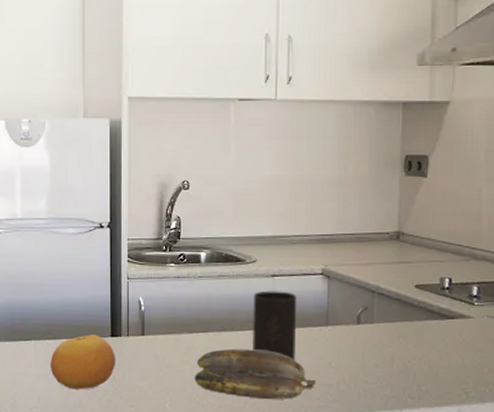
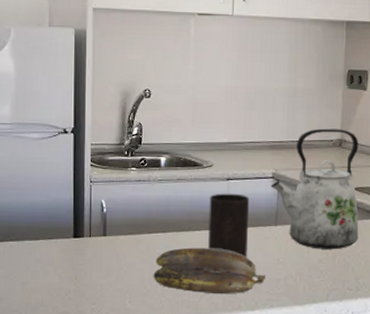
fruit: present [50,334,116,390] -> none [13,236,79,289]
kettle: none [320,220,421,353] -> present [270,128,359,250]

